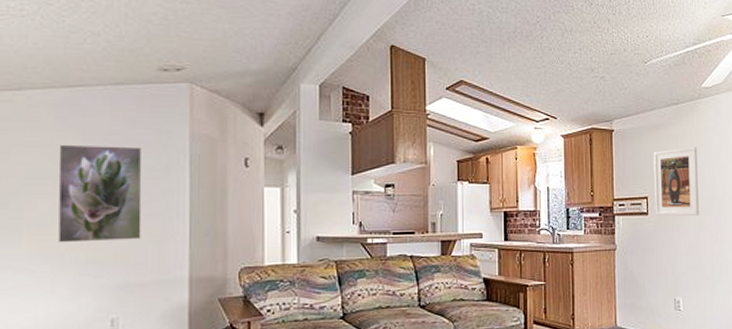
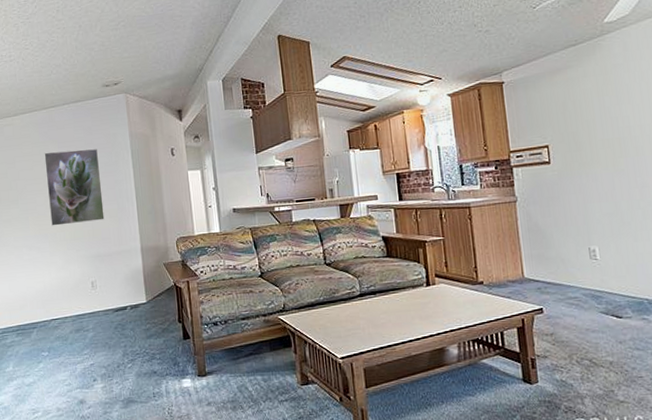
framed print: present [653,147,699,216] -> none [551,87,612,164]

